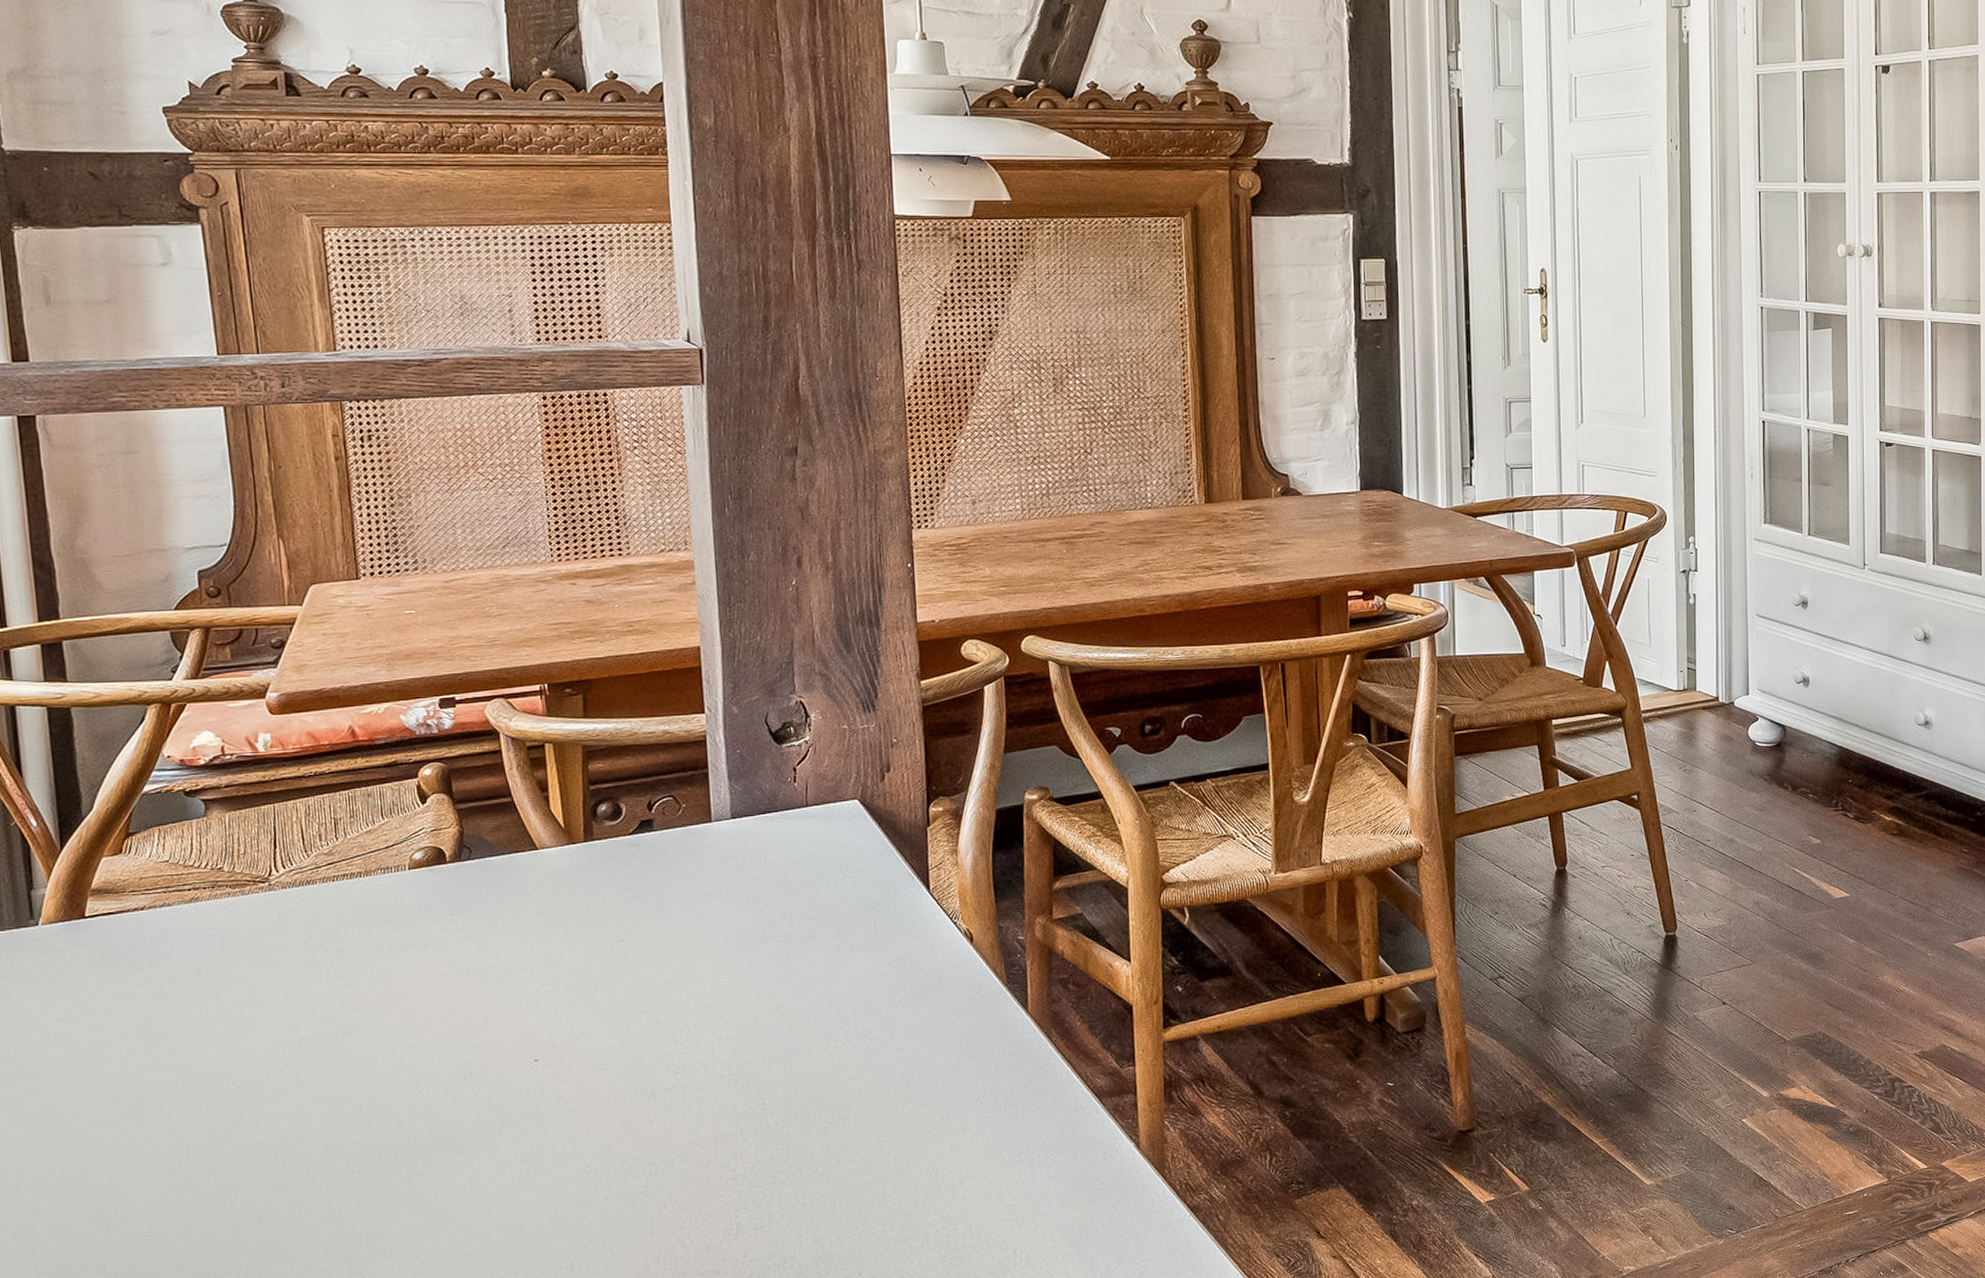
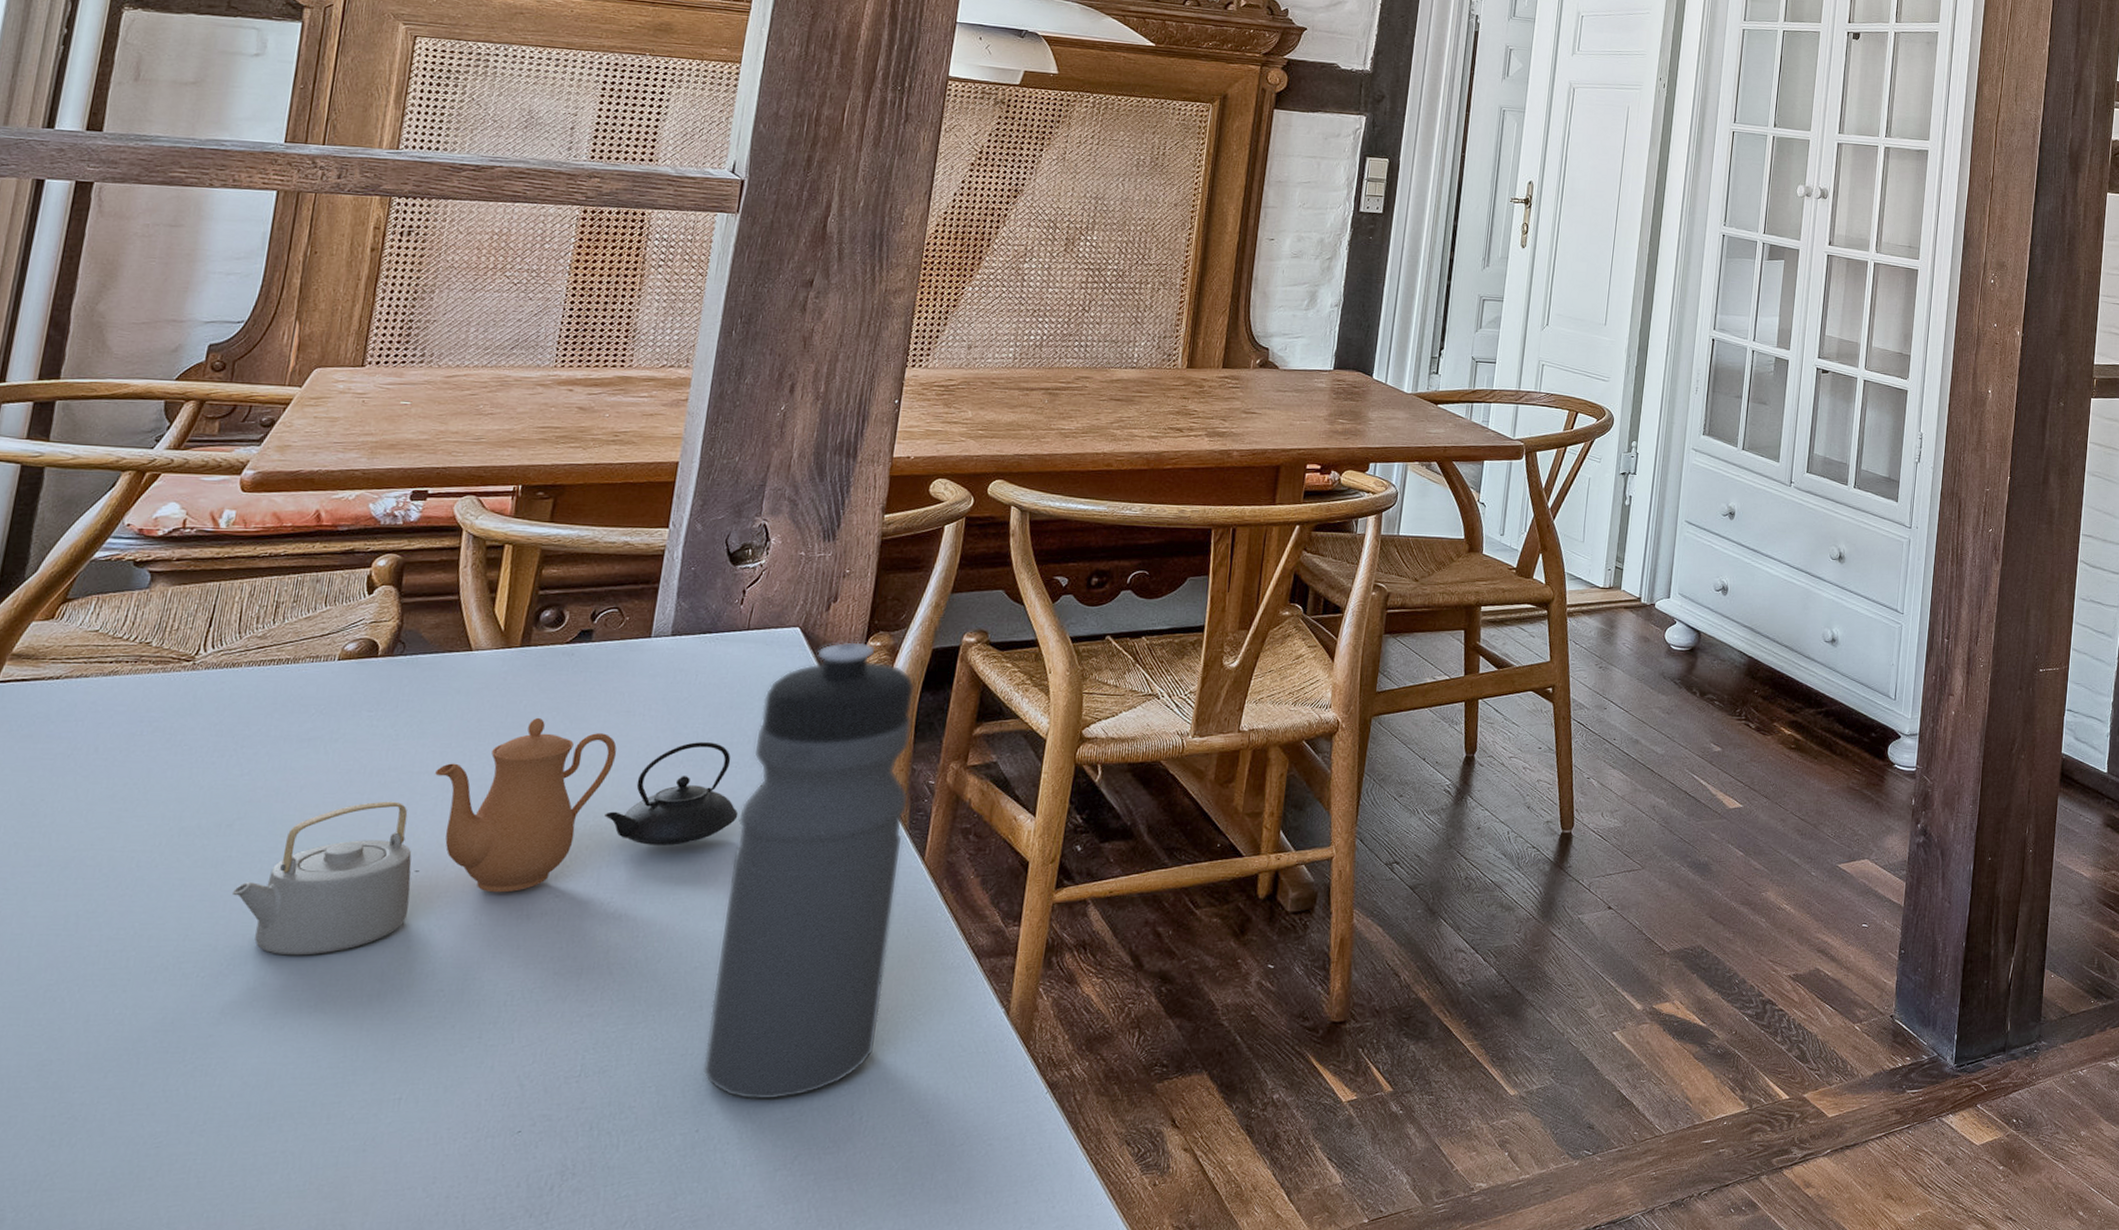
teapot: none [365,907,836,1147] -> present [233,717,739,956]
water bottle: none [836,809,1015,1243] -> present [702,642,915,1101]

